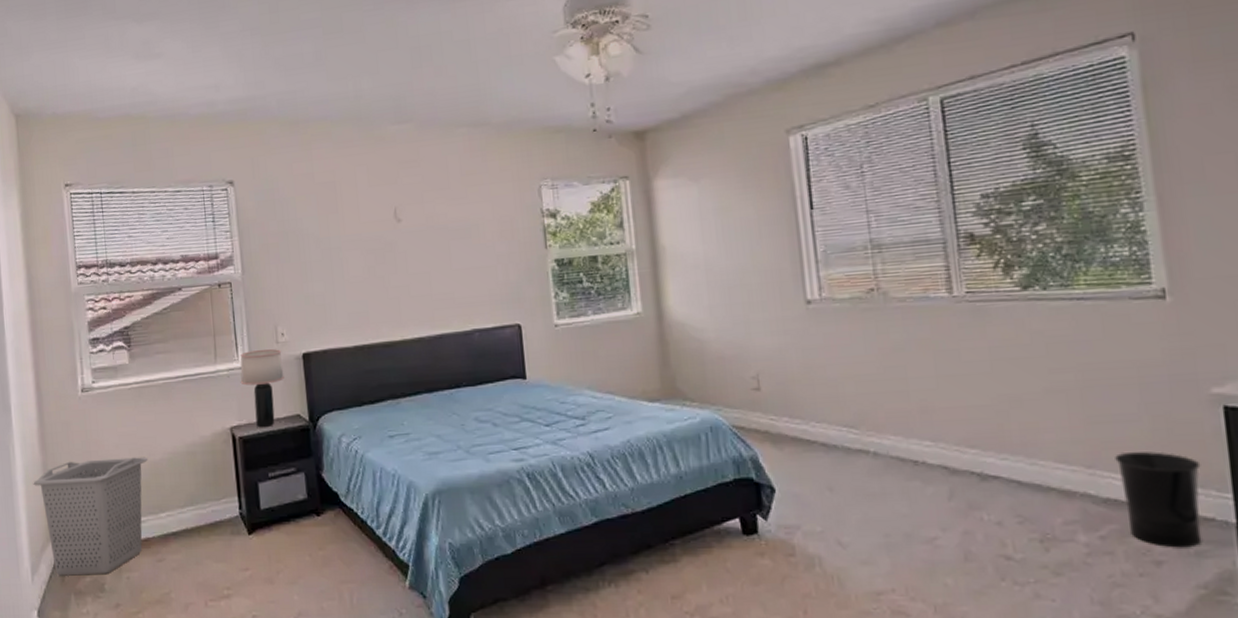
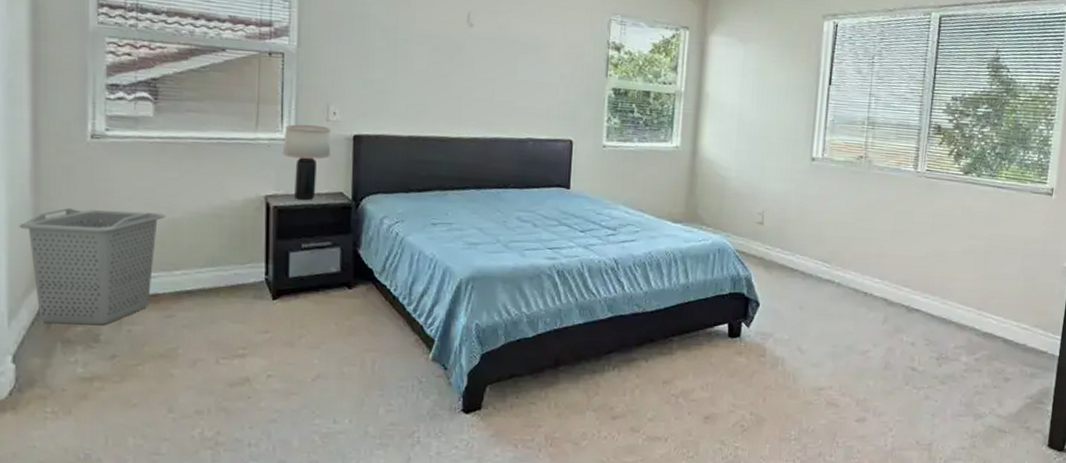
waste bin: present [1115,451,1202,548] -> none [995,301,1047,371]

